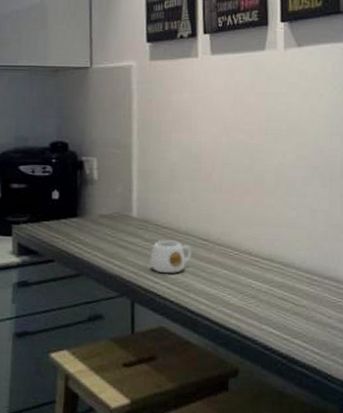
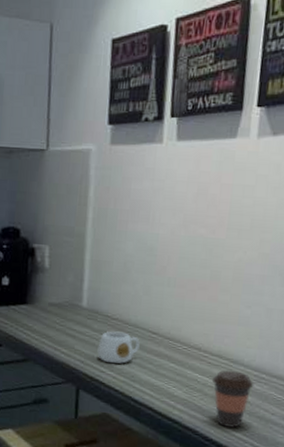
coffee cup: none [265,274,308,334] -> present [211,370,254,428]

